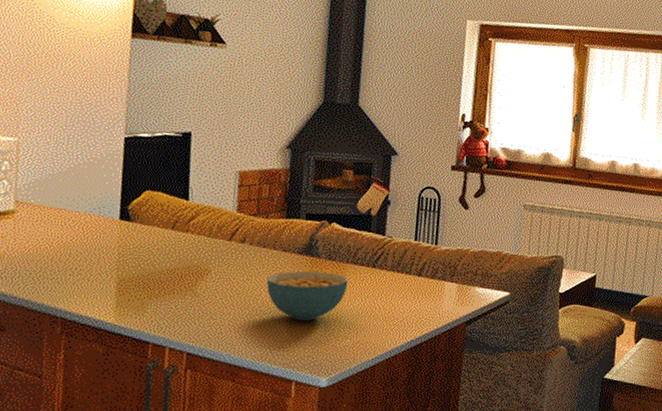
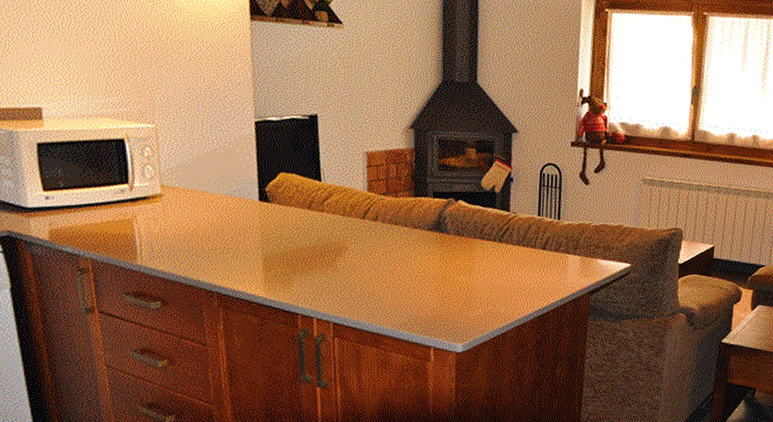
cereal bowl: present [266,270,349,321] -> none [400,246,477,293]

